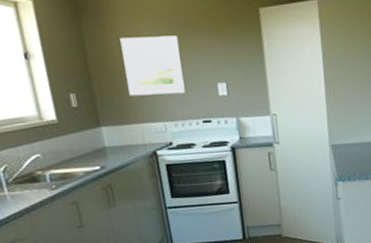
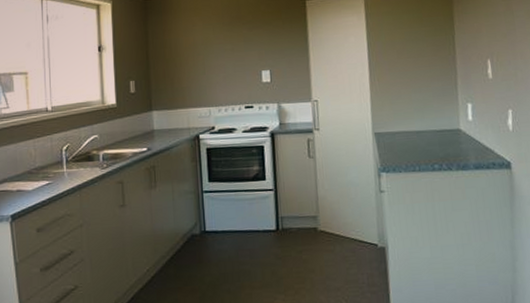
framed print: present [120,35,186,96] -> none [178,28,231,83]

